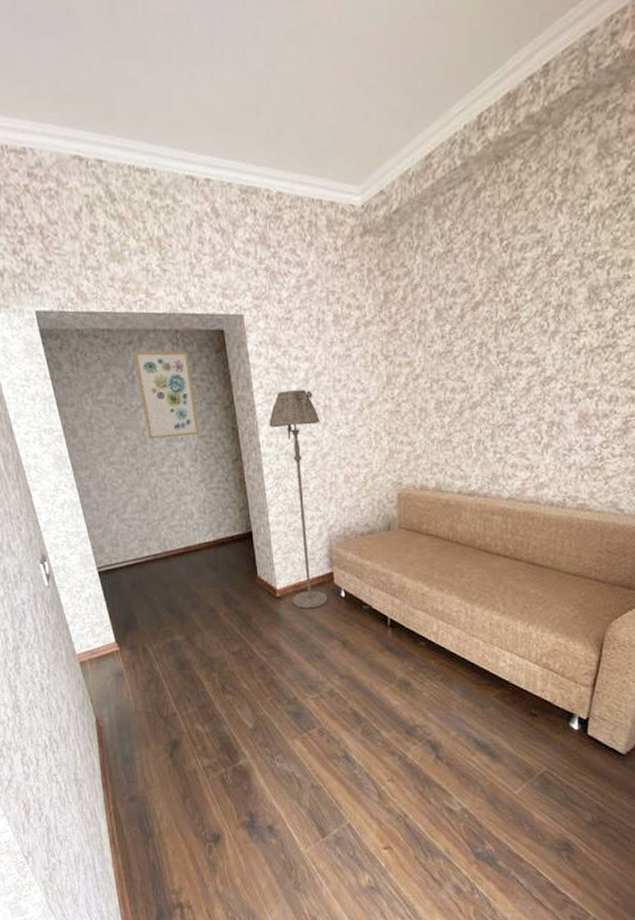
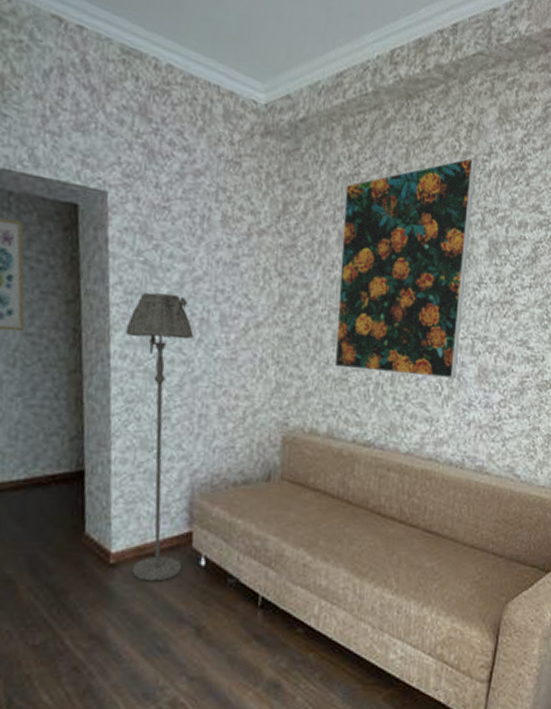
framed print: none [438,205,574,431] -> present [334,157,477,379]

